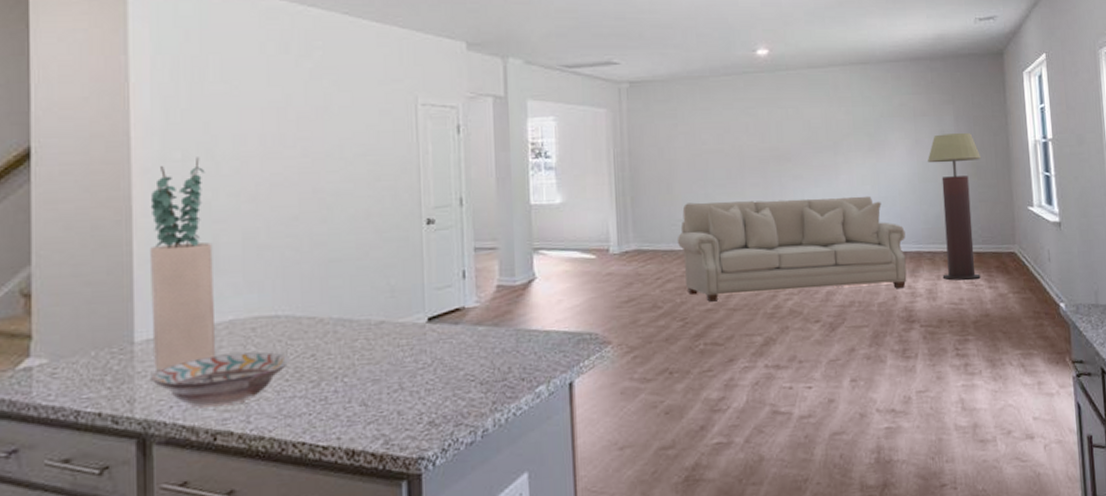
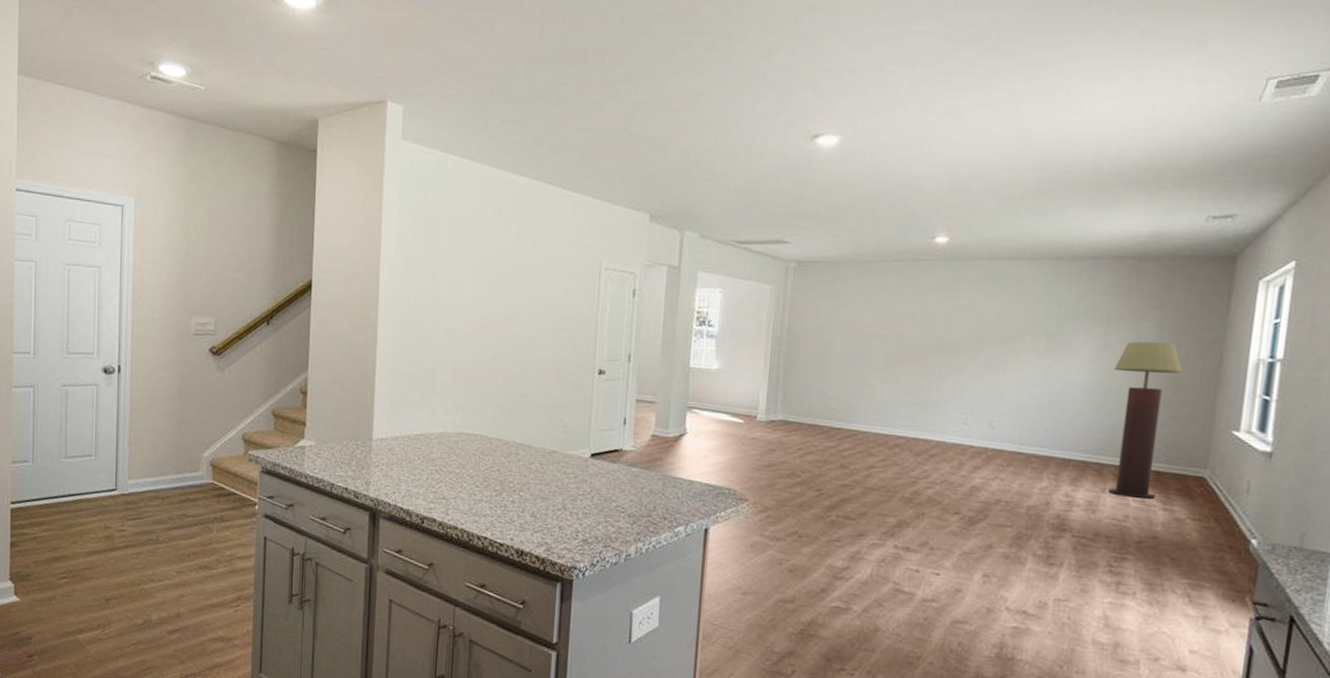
vase: present [150,157,216,372] -> none [385,298,432,464]
decorative bowl: present [150,352,290,408] -> none [382,458,481,498]
sofa: present [677,195,907,302] -> none [823,382,1073,496]

